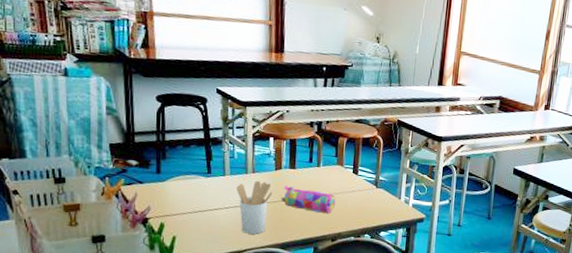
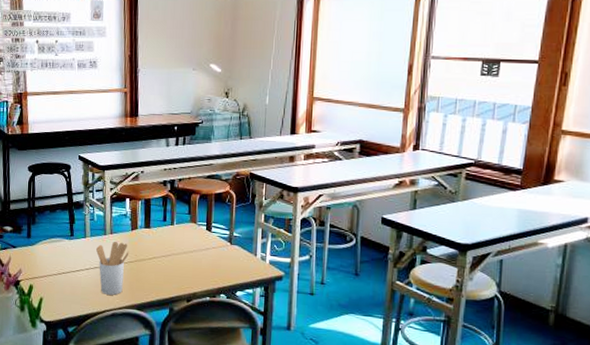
pencil case: present [281,185,336,214] -> none [137,245,190,274]

